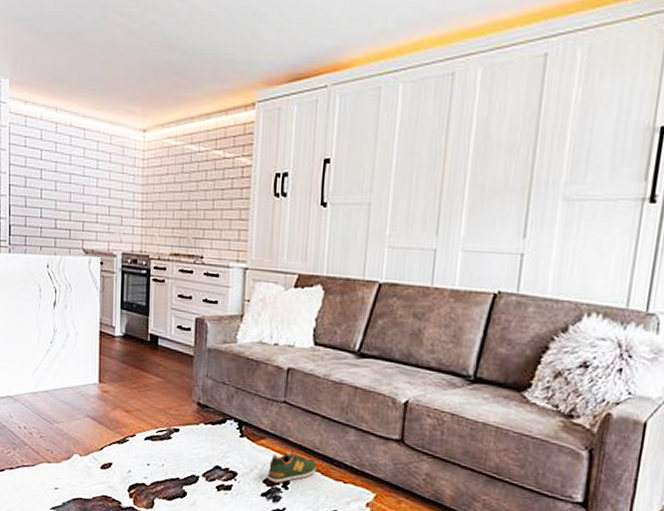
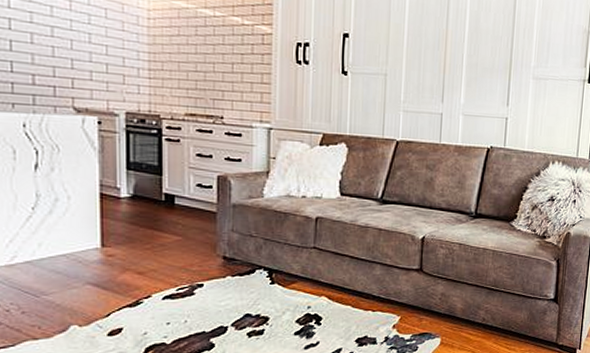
shoe: present [267,451,317,484] -> none [299,291,347,321]

